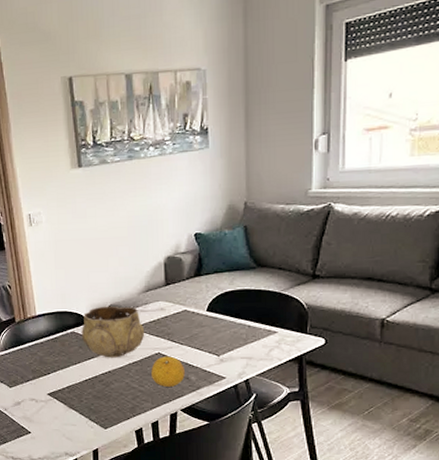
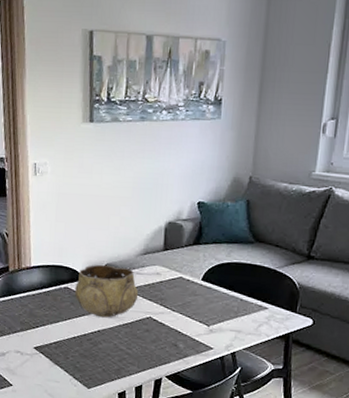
fruit: present [151,356,185,387] -> none [140,321,174,353]

